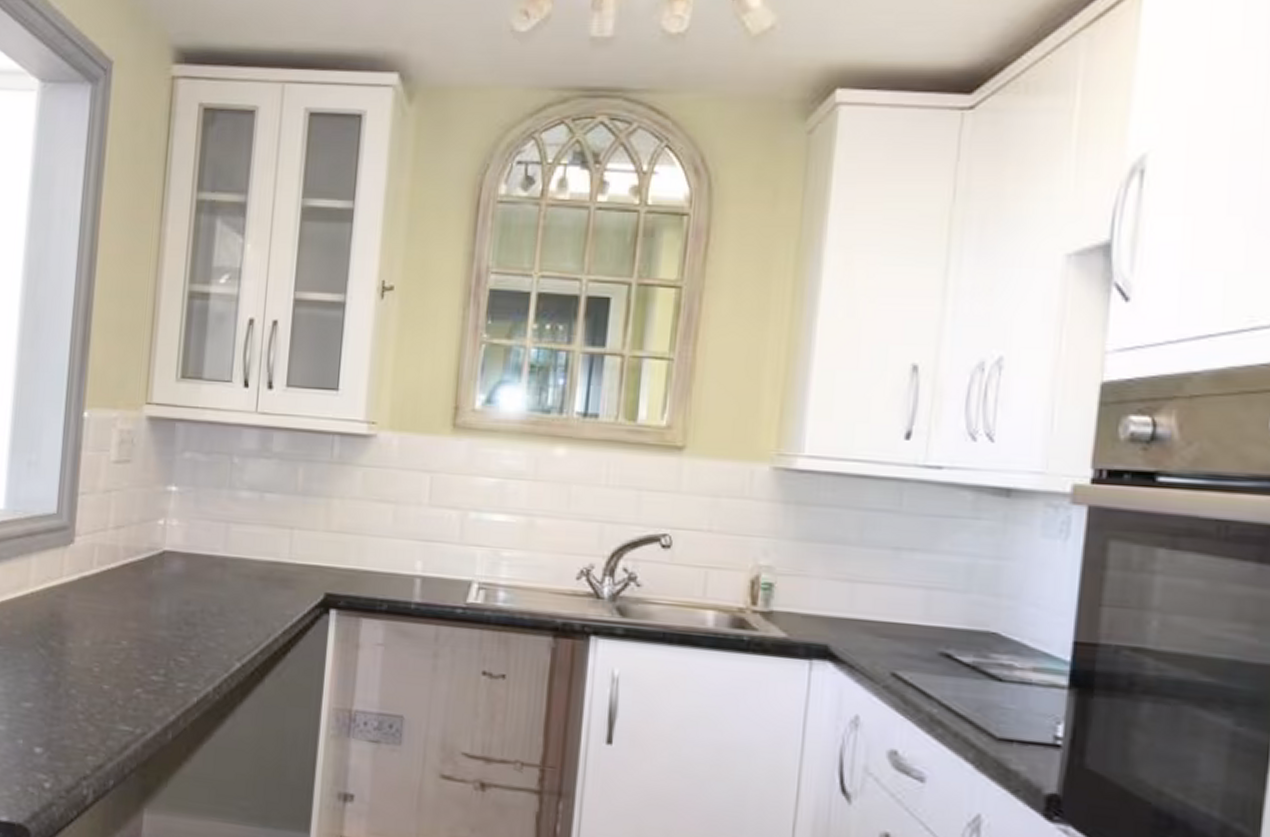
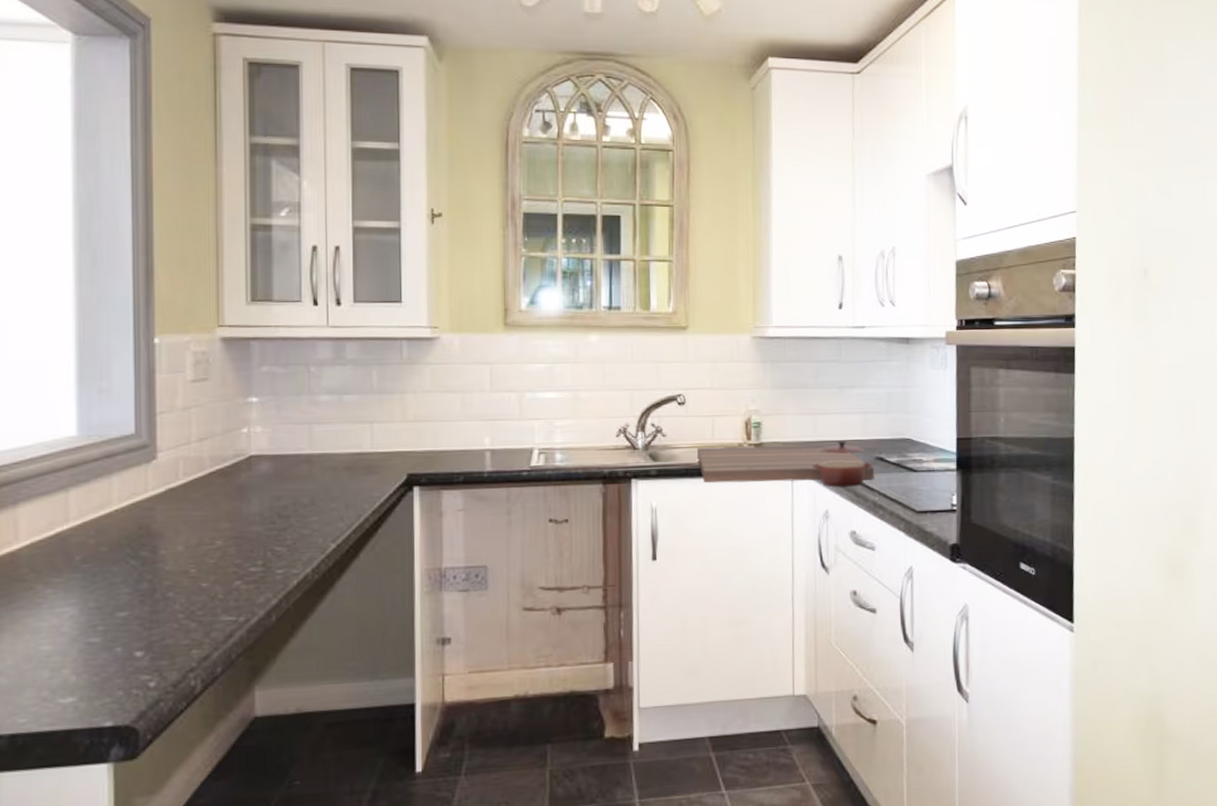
cutting board: none [679,606,935,682] -> present [696,444,874,484]
saucepan: none [841,622,934,690] -> present [812,440,872,488]

